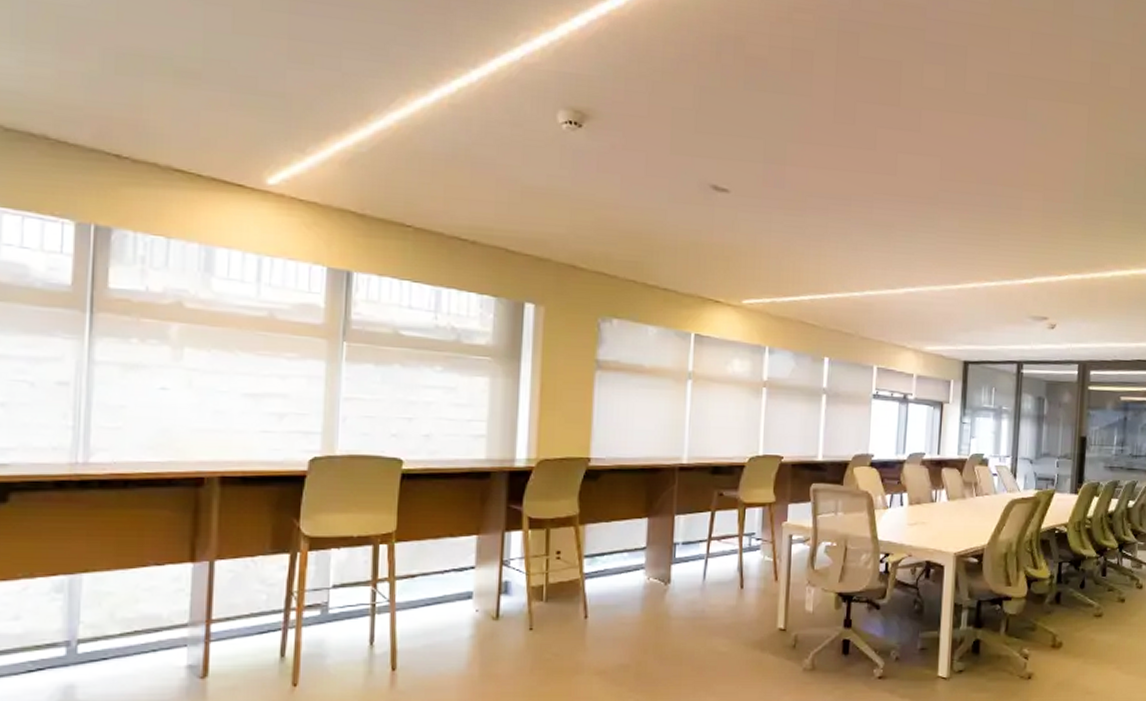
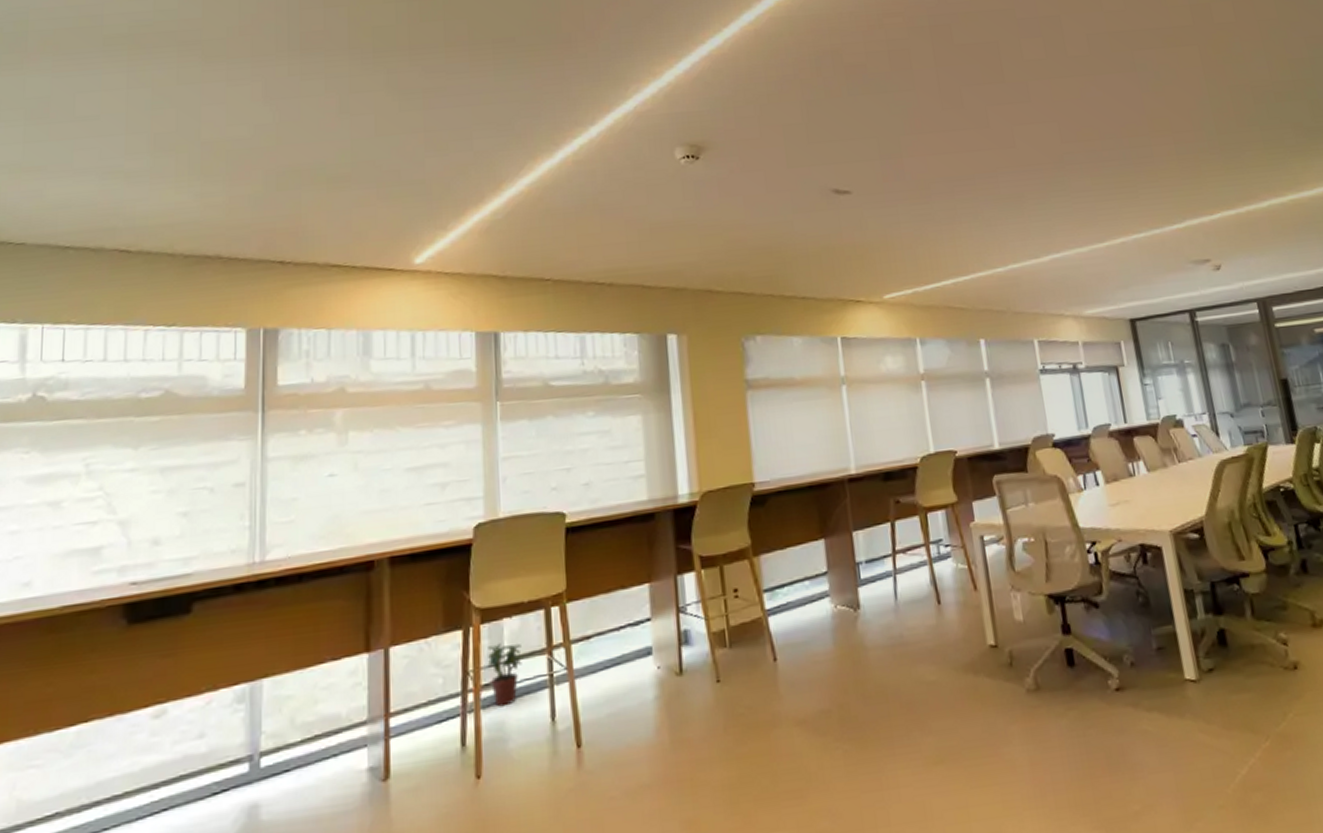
potted plant: none [313,570,348,627] -> present [488,643,524,707]

